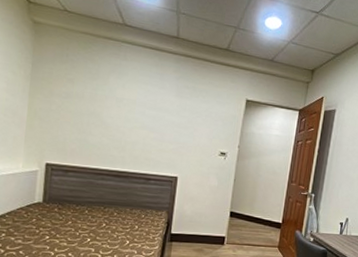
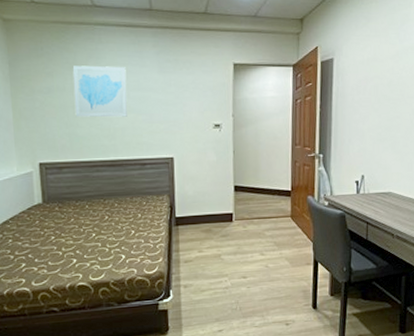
wall art: none [89,76,146,132] -> present [72,65,128,118]

